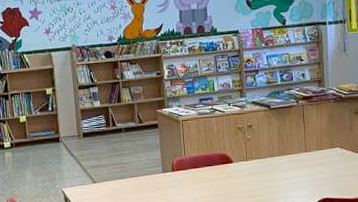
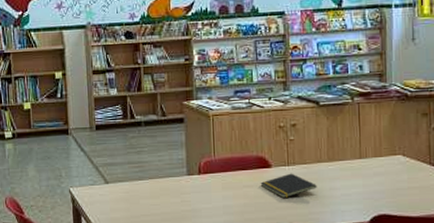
notepad: none [224,167,271,189] -> present [260,173,317,199]

